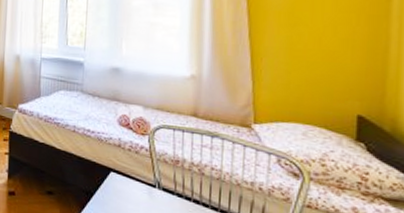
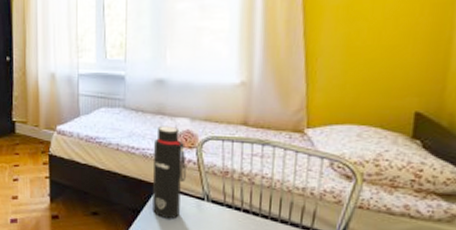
water bottle: none [105,111,139,205] -> present [153,125,186,219]

